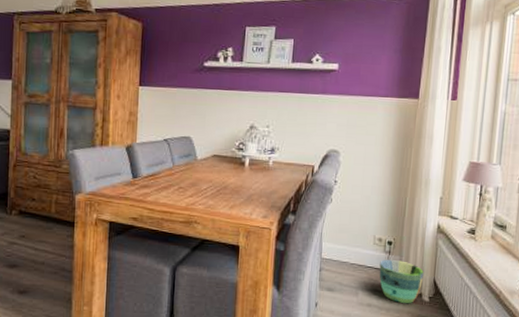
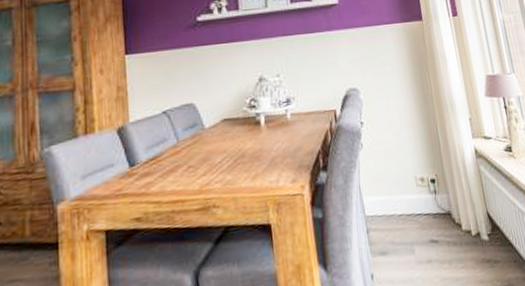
planter pot: present [379,259,424,304] -> none [428,198,477,250]

